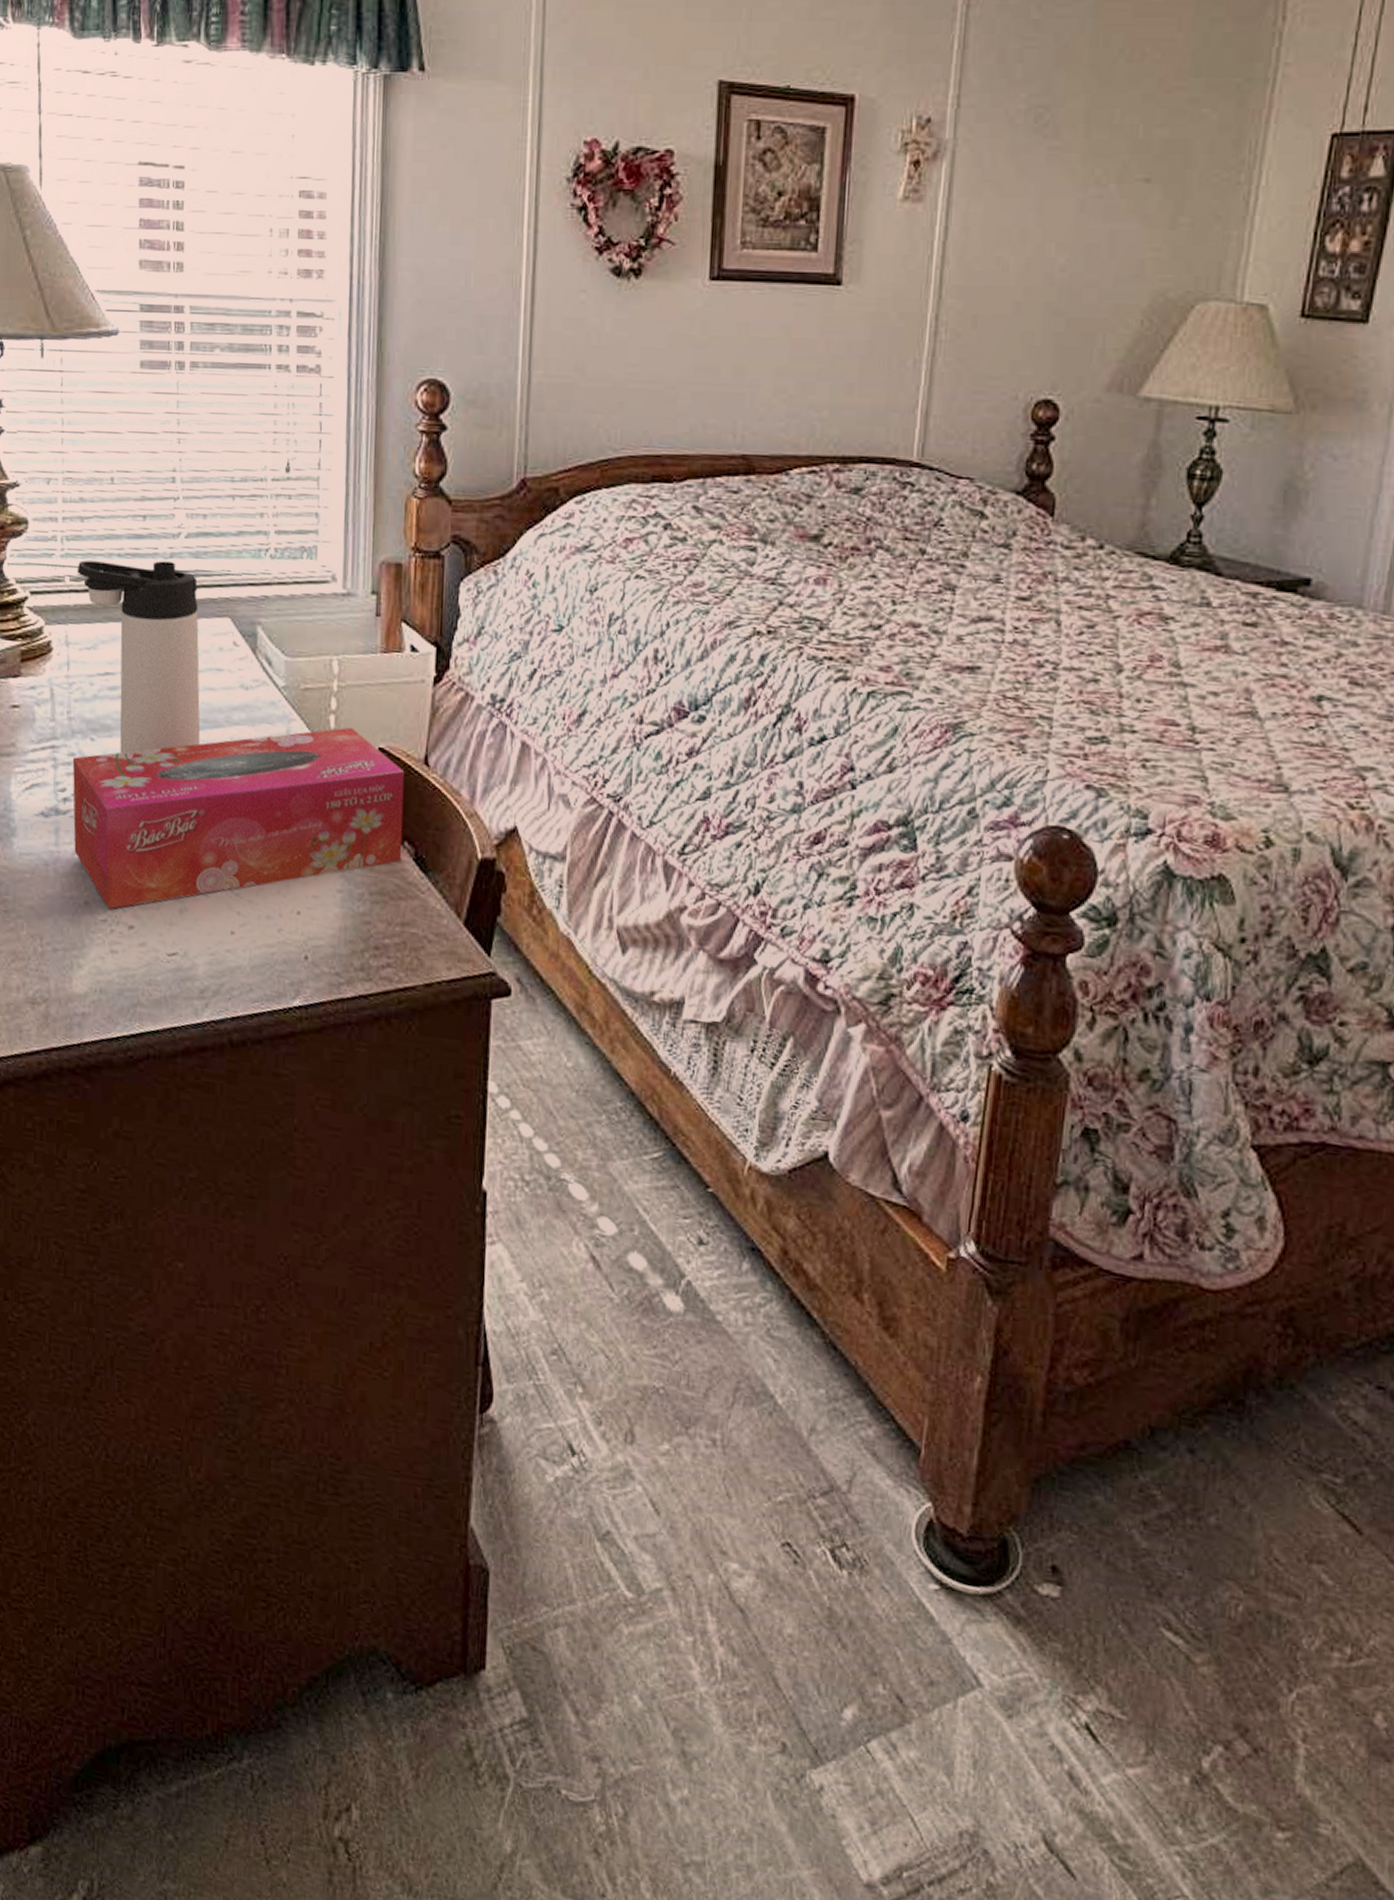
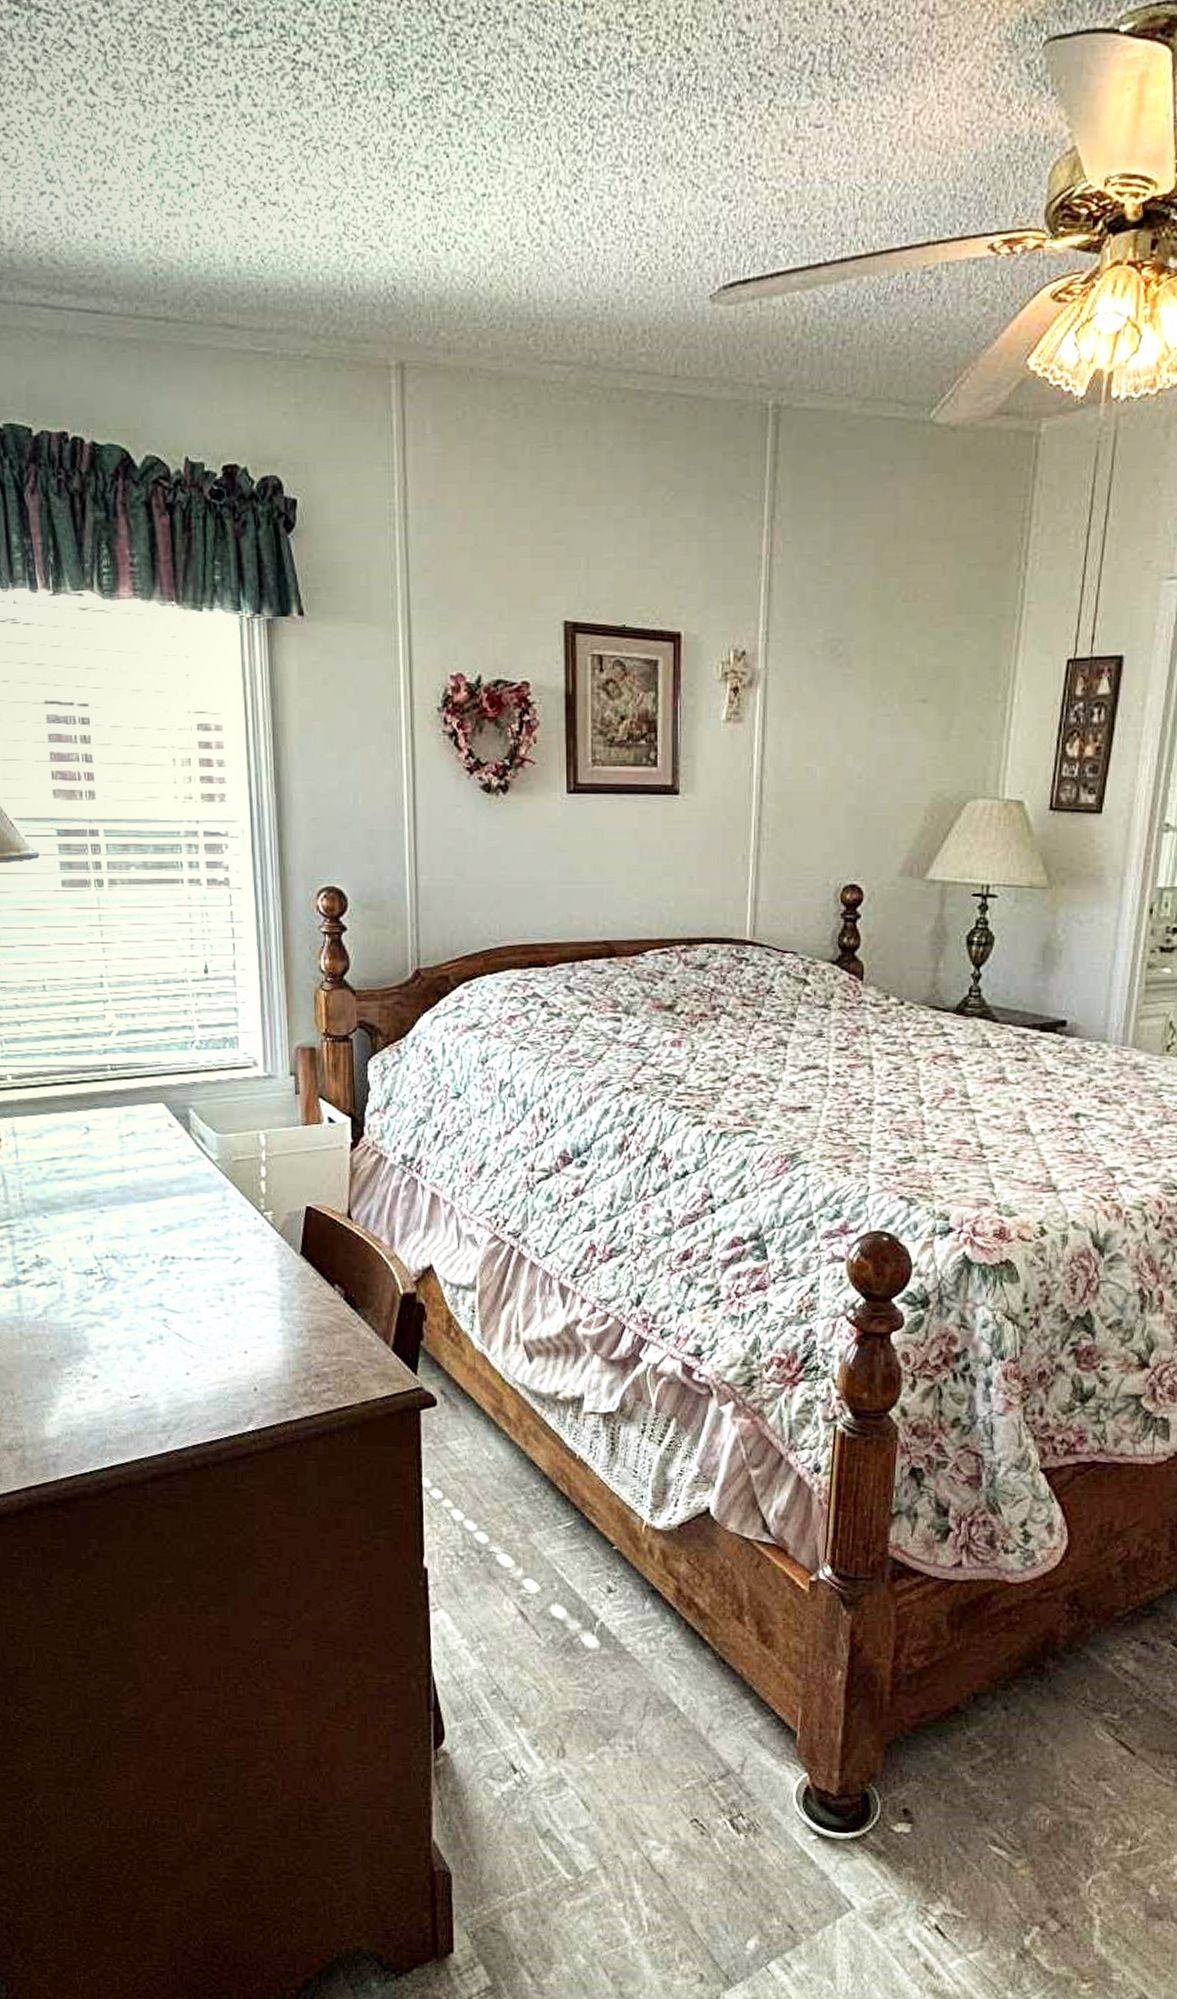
tissue box: present [72,727,405,910] -> none [28,1190,334,1363]
thermos bottle: present [77,560,201,754] -> none [17,1057,145,1227]

